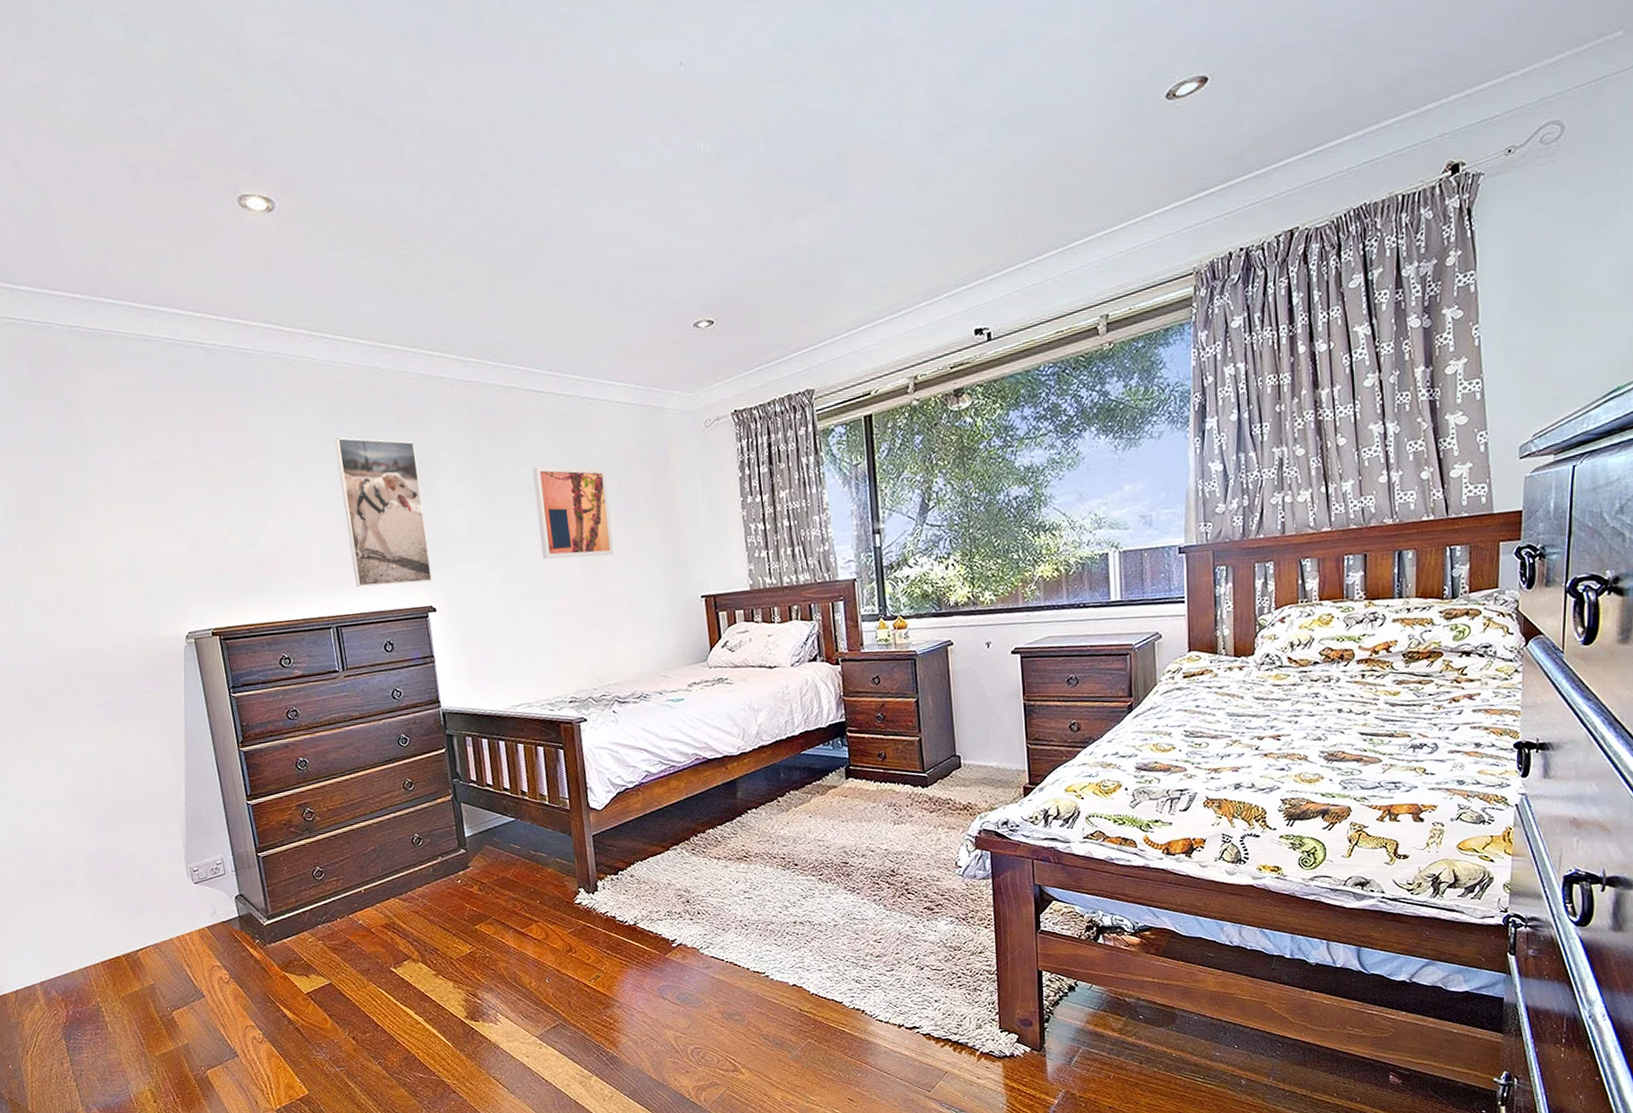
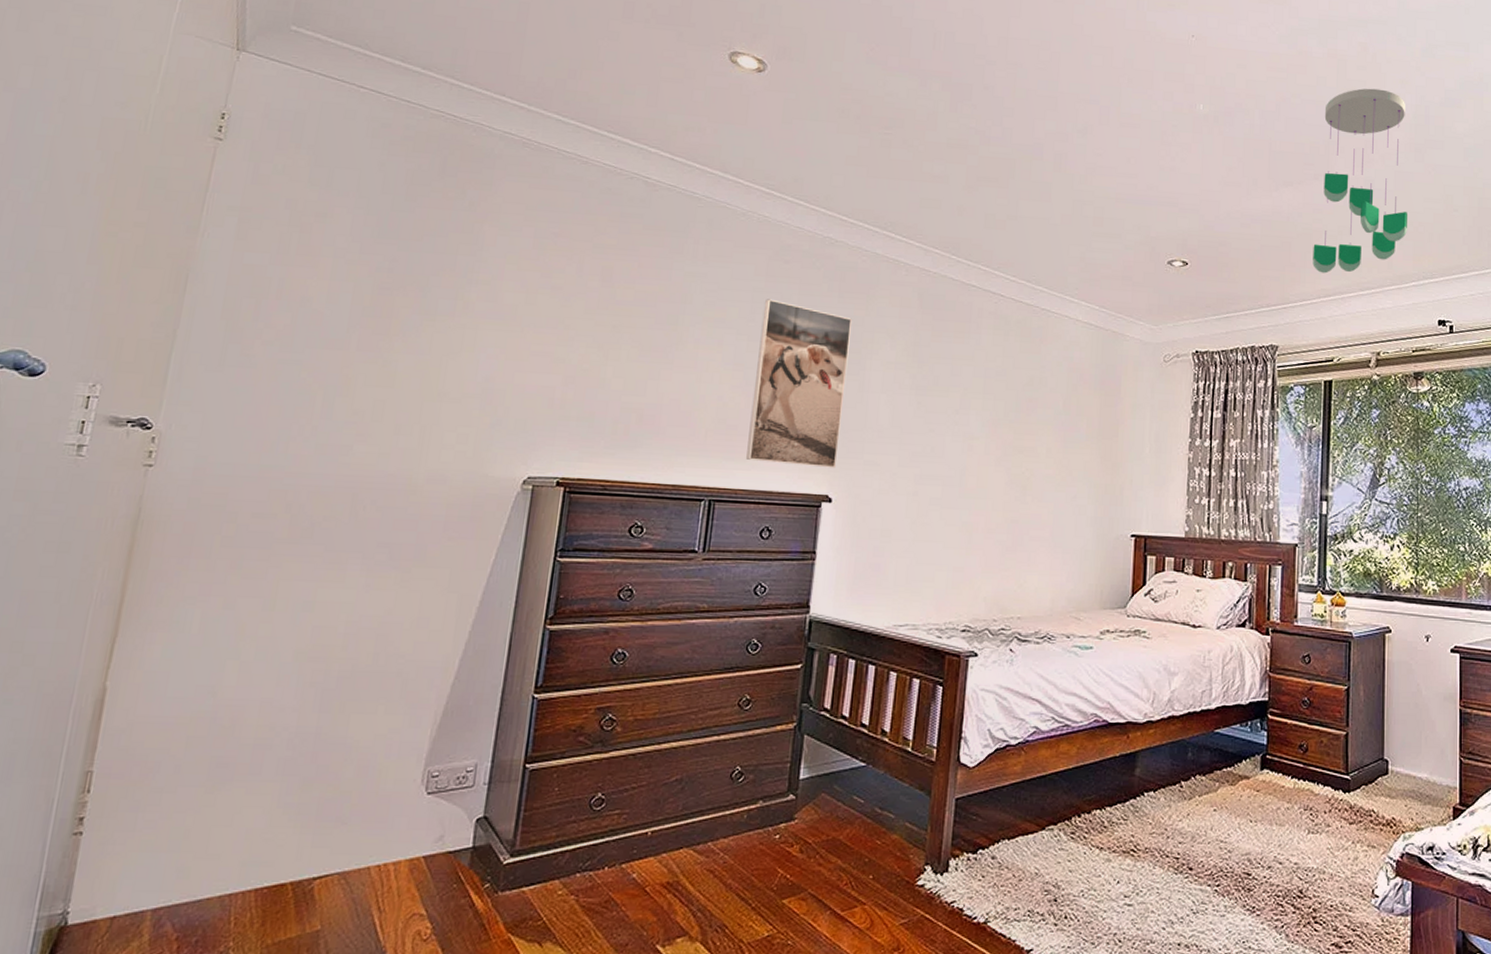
wall art: present [532,466,614,560] -> none [965,368,1053,475]
ceiling mobile: none [831,77,934,304] -> present [1312,88,1407,274]

